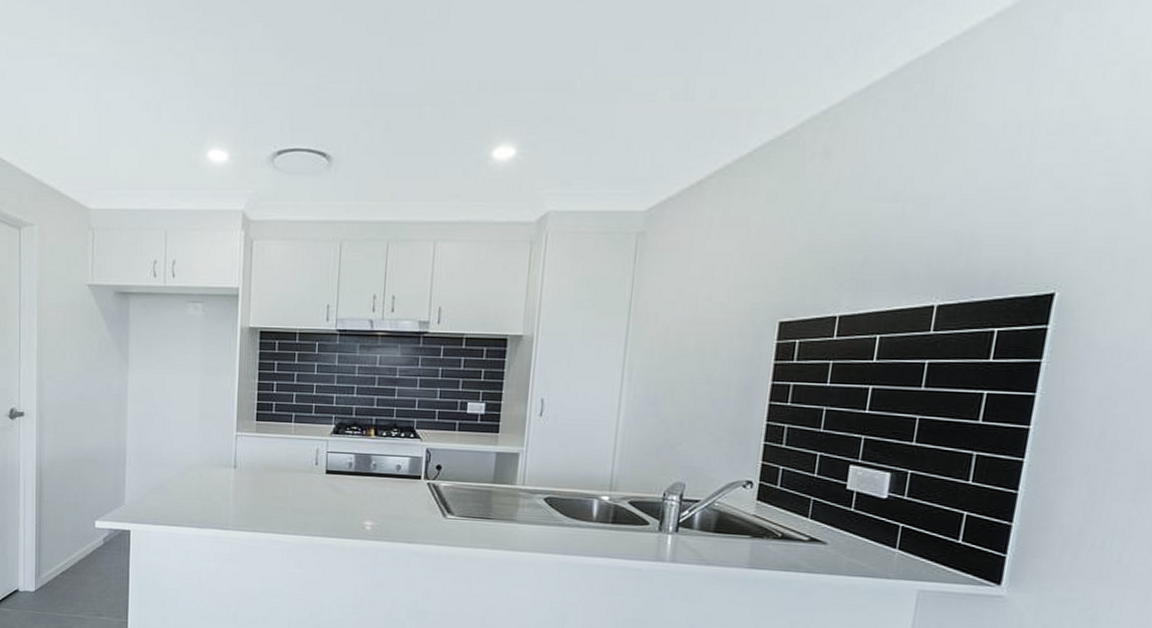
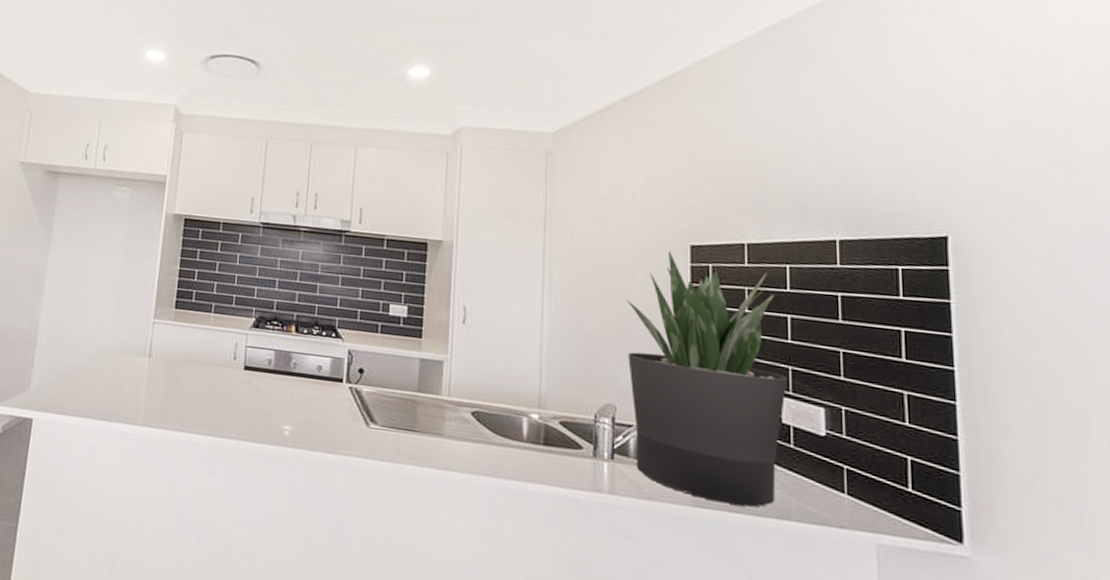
planter: none [699,330,859,566] -> present [627,251,788,507]

